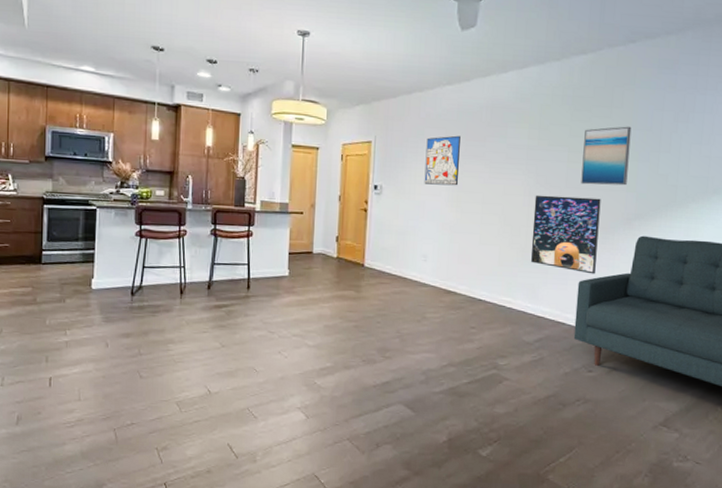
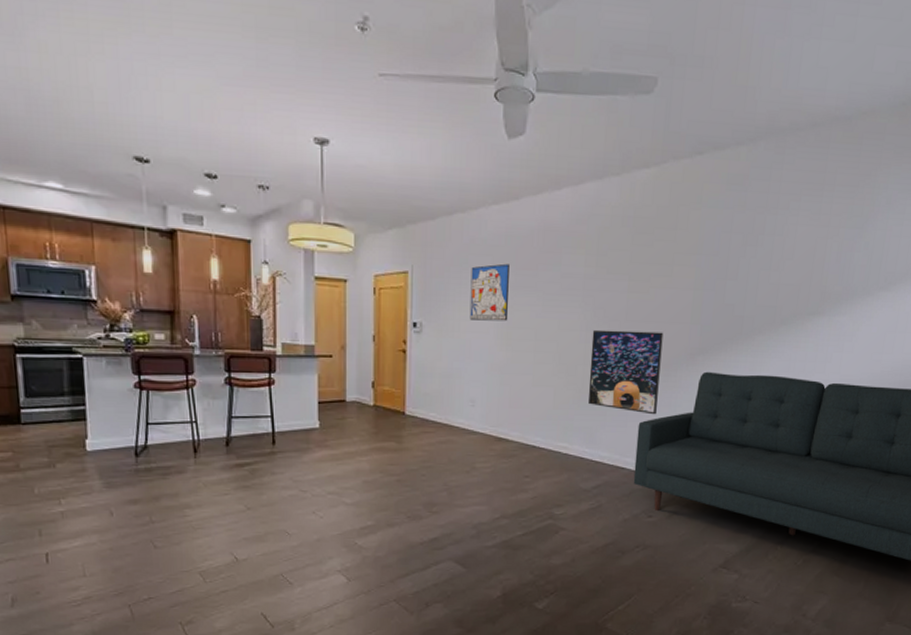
wall art: present [581,126,632,186] -> none [642,251,697,318]

